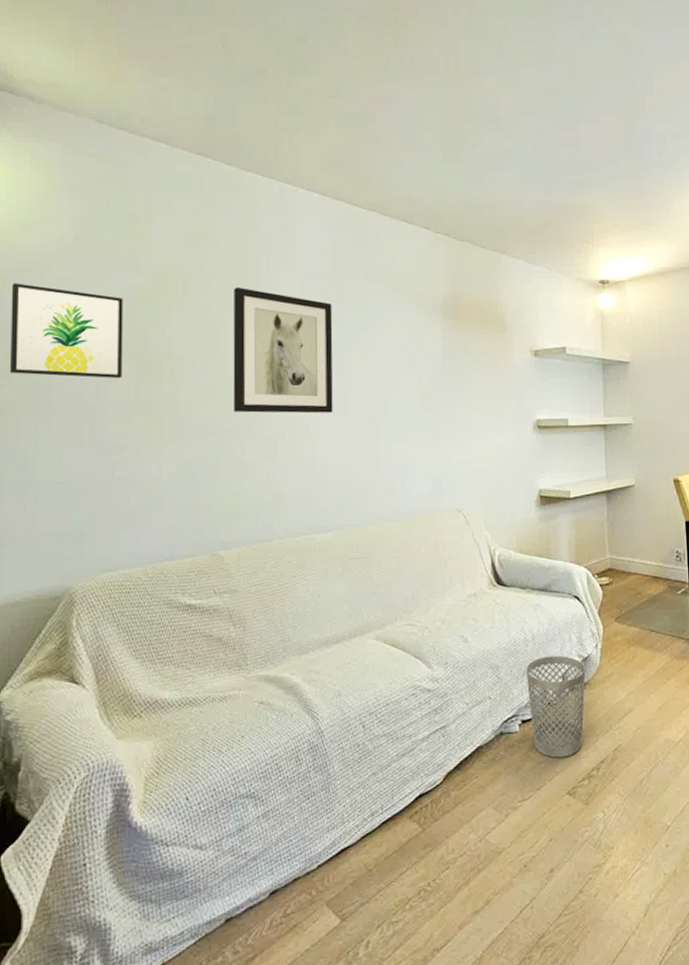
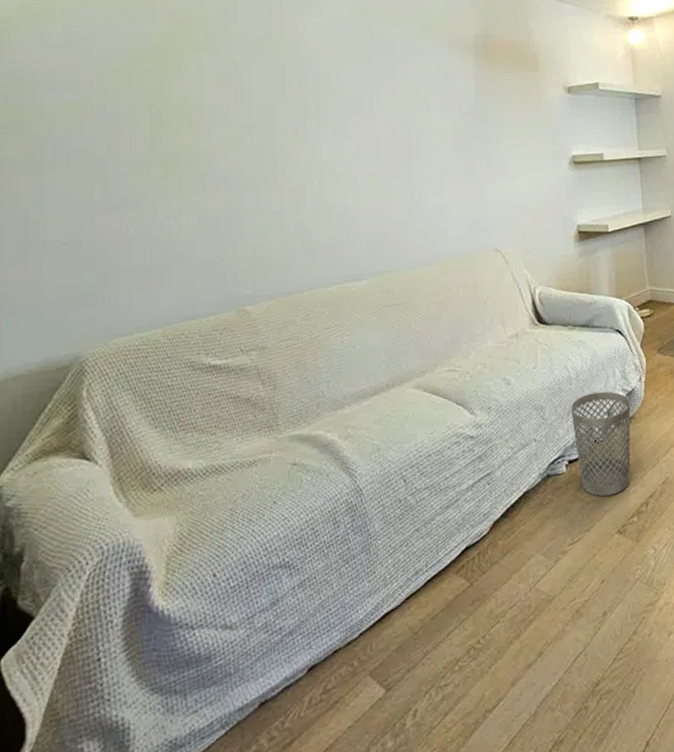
wall art: present [10,283,123,378] -> none [10,33,137,131]
wall art: present [233,287,333,414] -> none [256,31,364,161]

